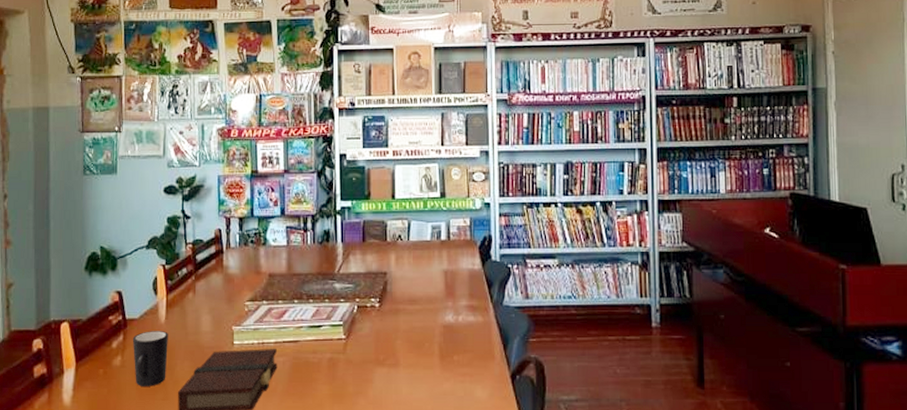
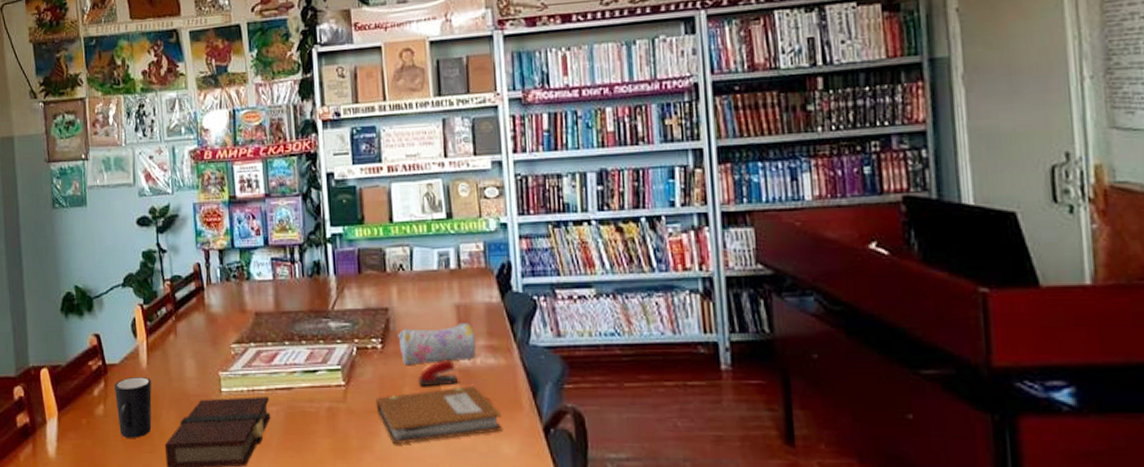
notebook: none [371,340,478,391] -> present [375,386,503,445]
pencil case: none [394,285,460,322] -> present [398,322,477,366]
stapler: none [408,317,442,341] -> present [417,360,457,387]

